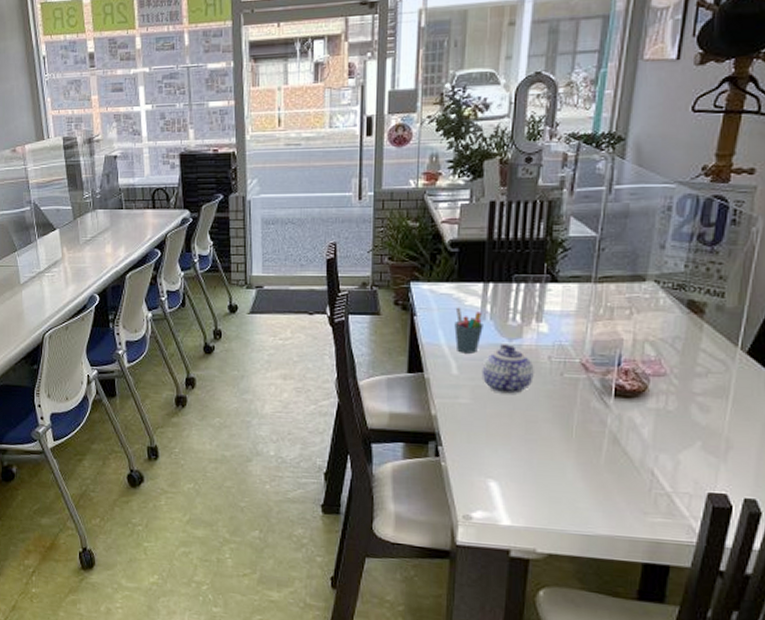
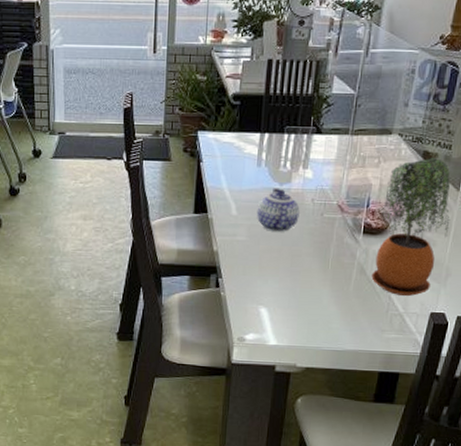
pen holder: present [454,307,483,353] -> none [234,154,259,196]
potted plant: none [627,308,728,472] -> present [371,158,451,296]

